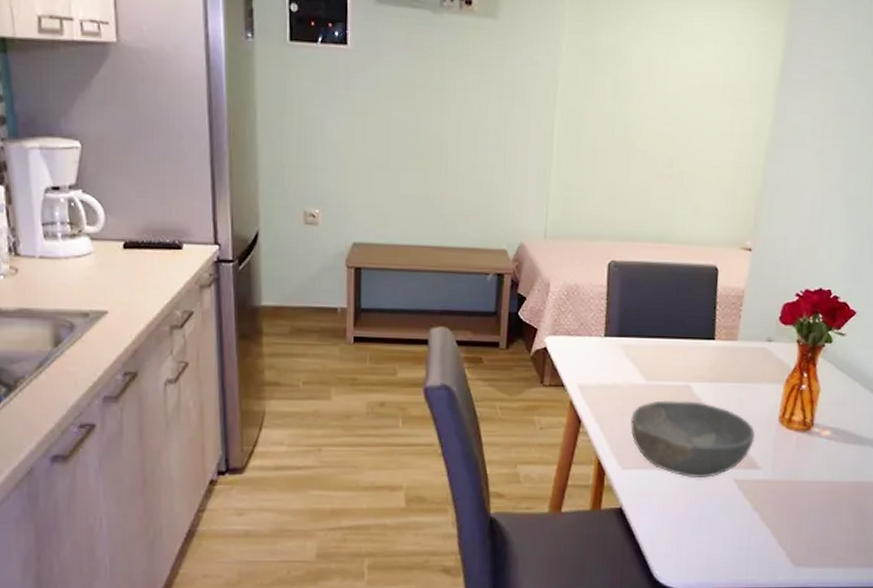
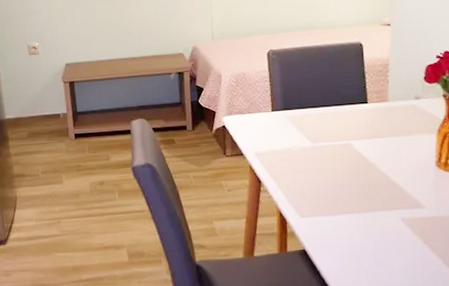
bowl: present [630,400,755,479] -> none [303,156,415,221]

